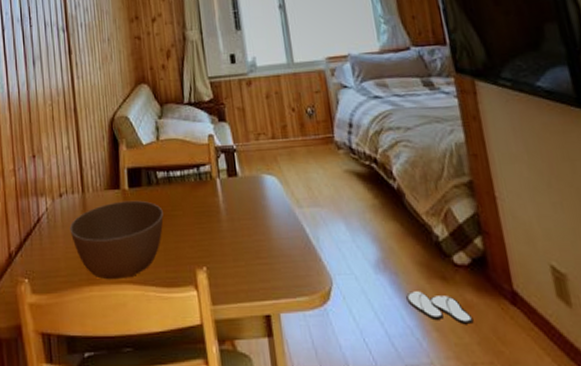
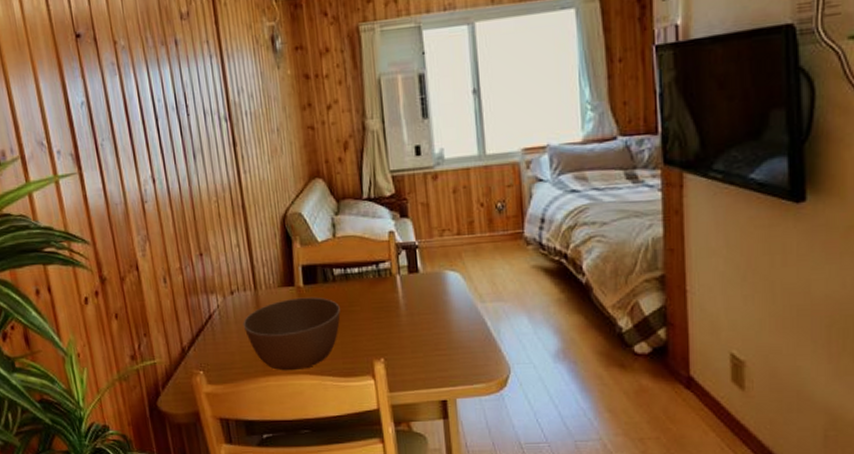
slippers: present [406,291,474,324] -> none [583,378,646,406]

